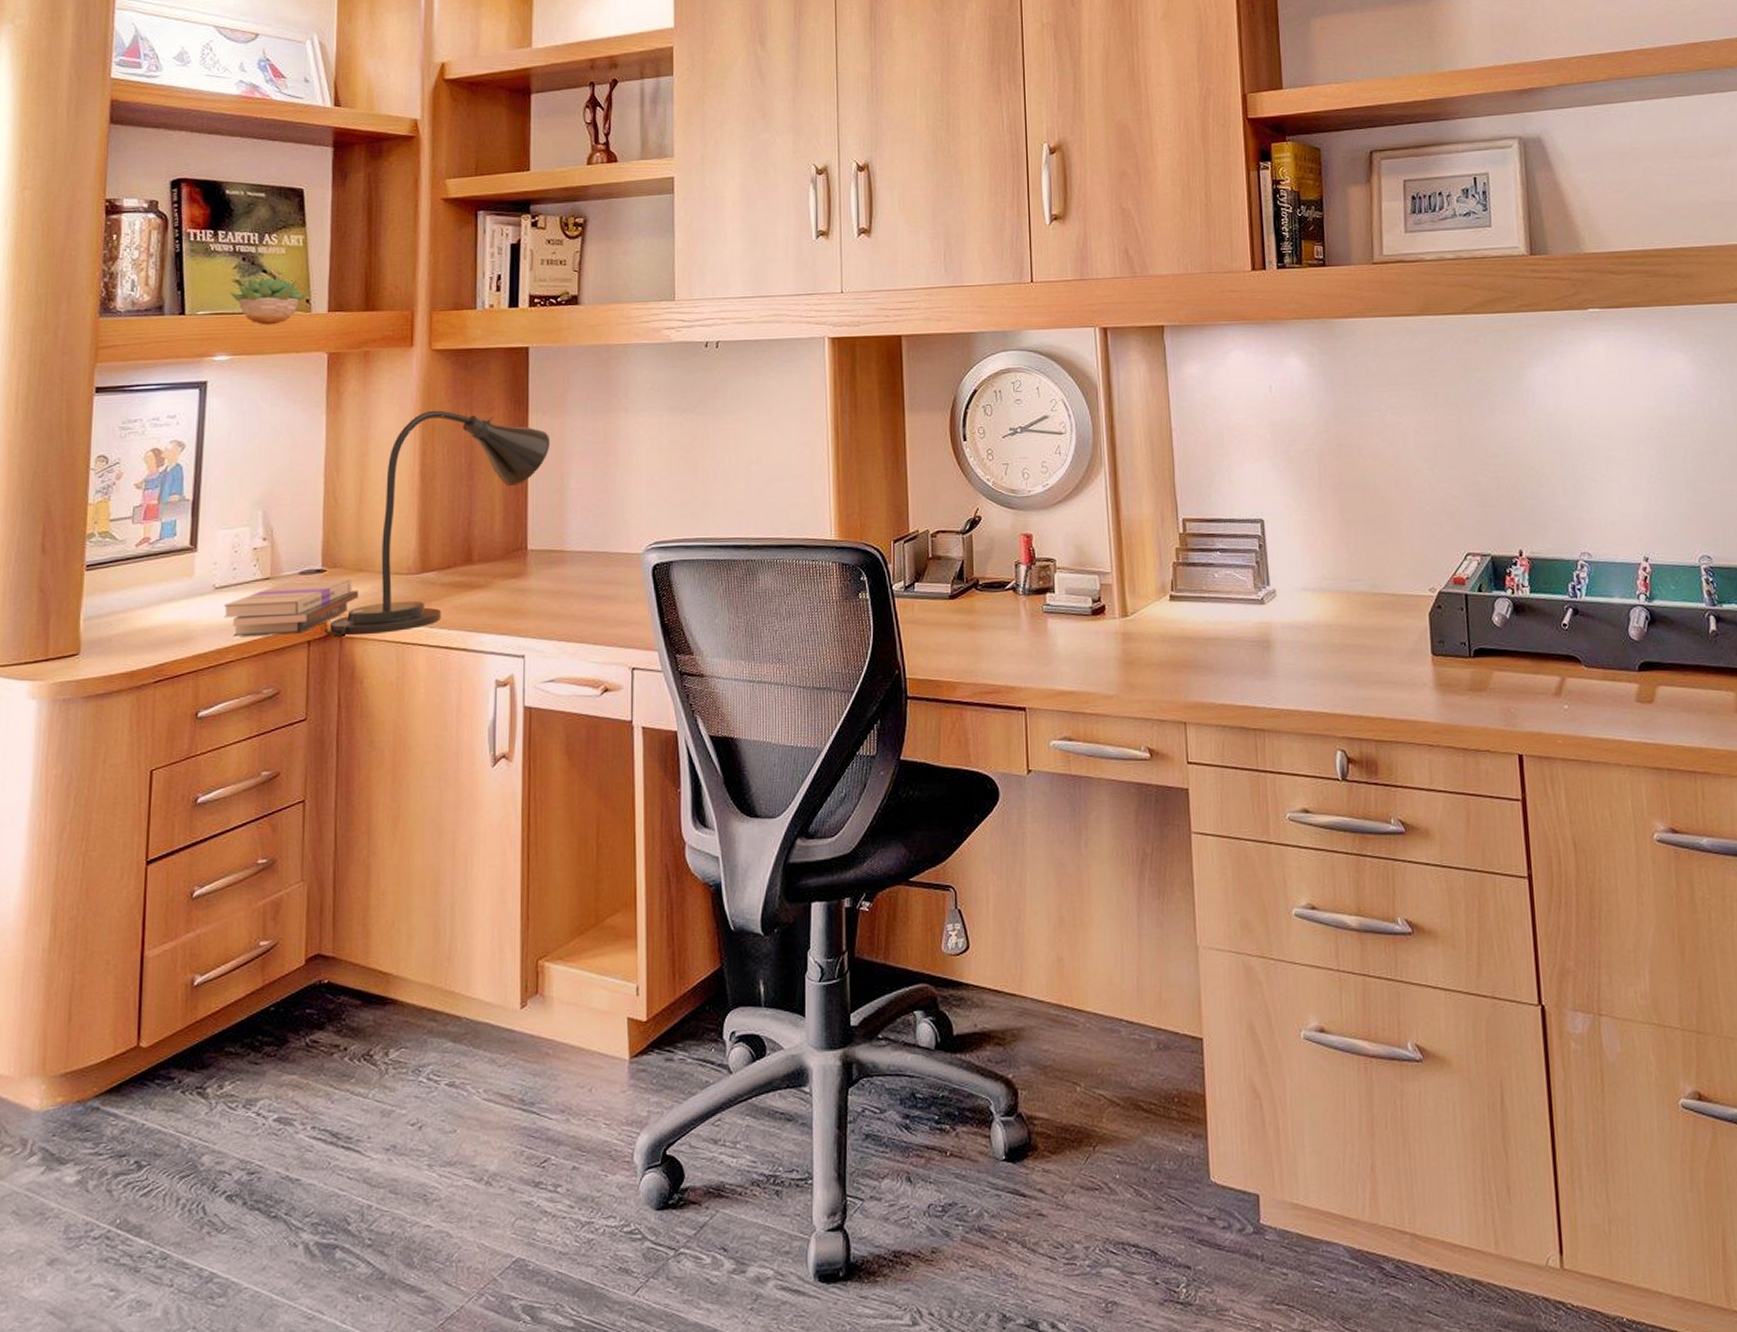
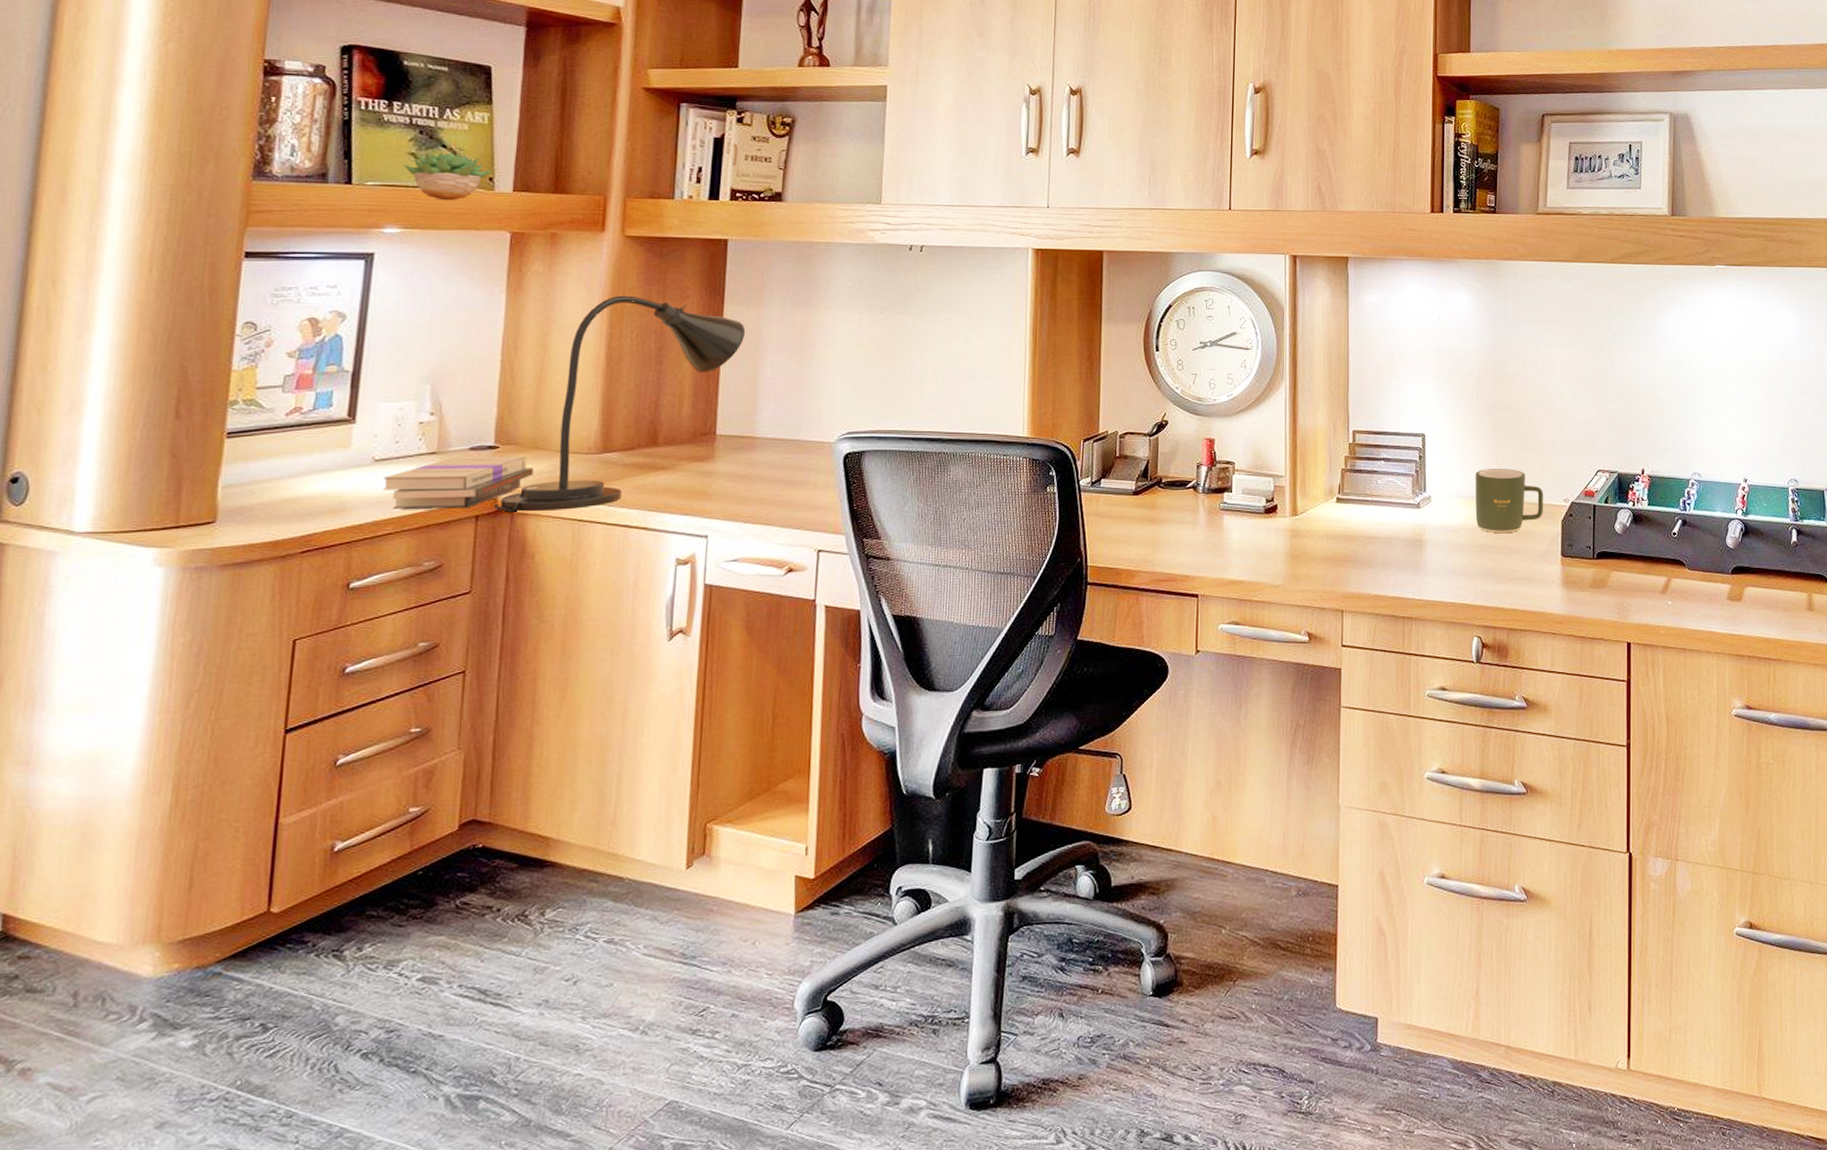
mug: none [1324,555,1406,631] -> present [1475,469,1543,534]

